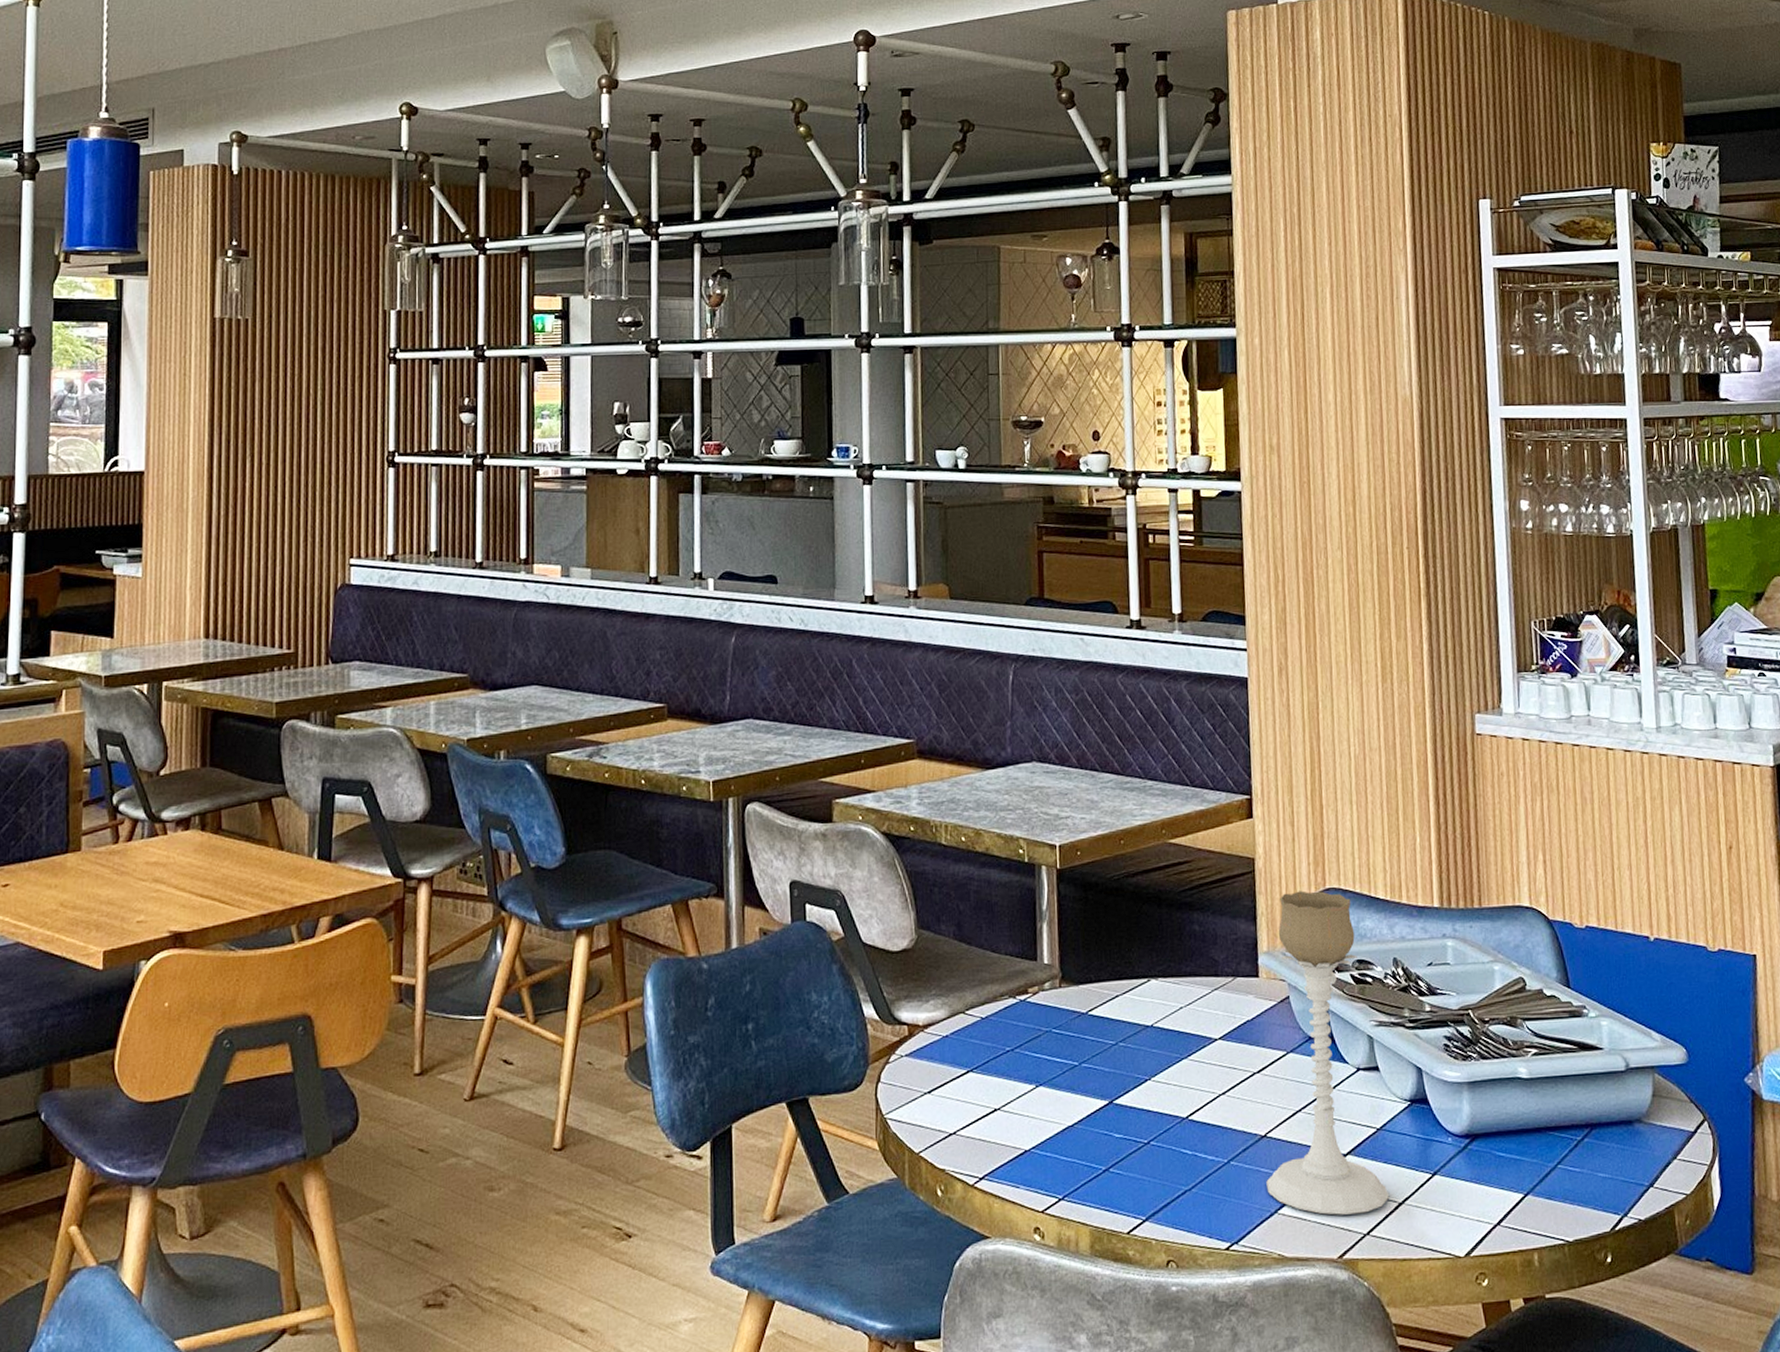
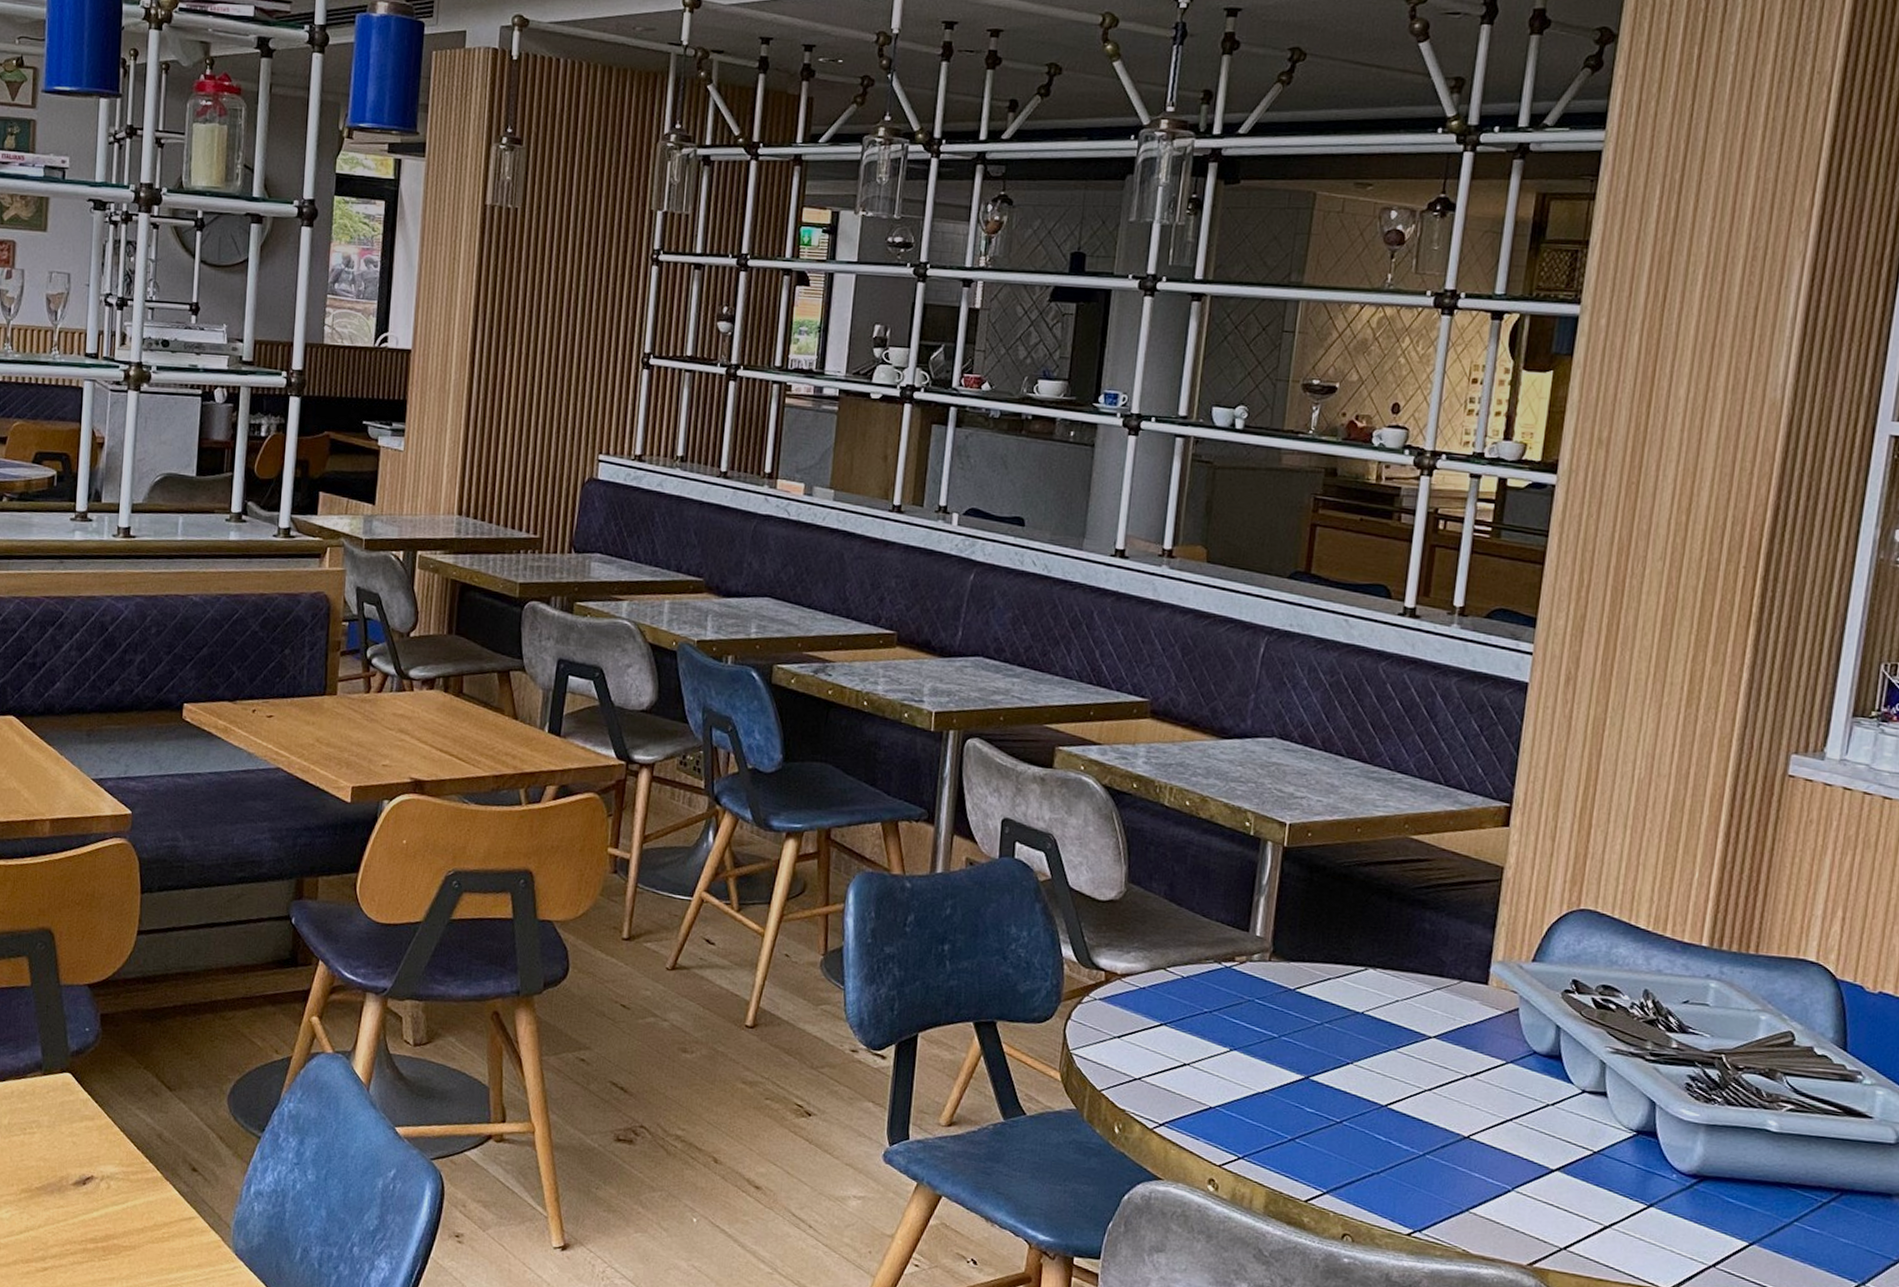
candle holder: present [1266,890,1389,1215] -> none [1461,906,1607,1229]

